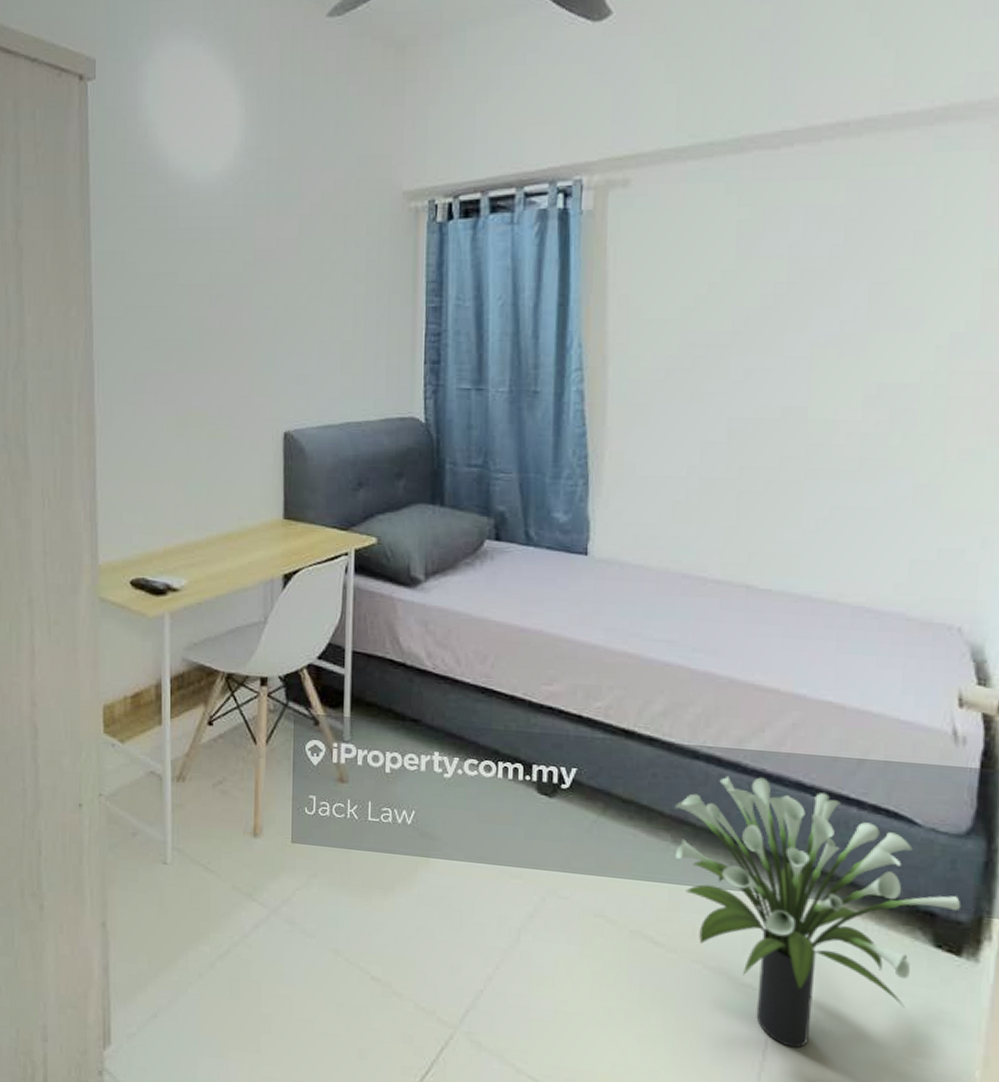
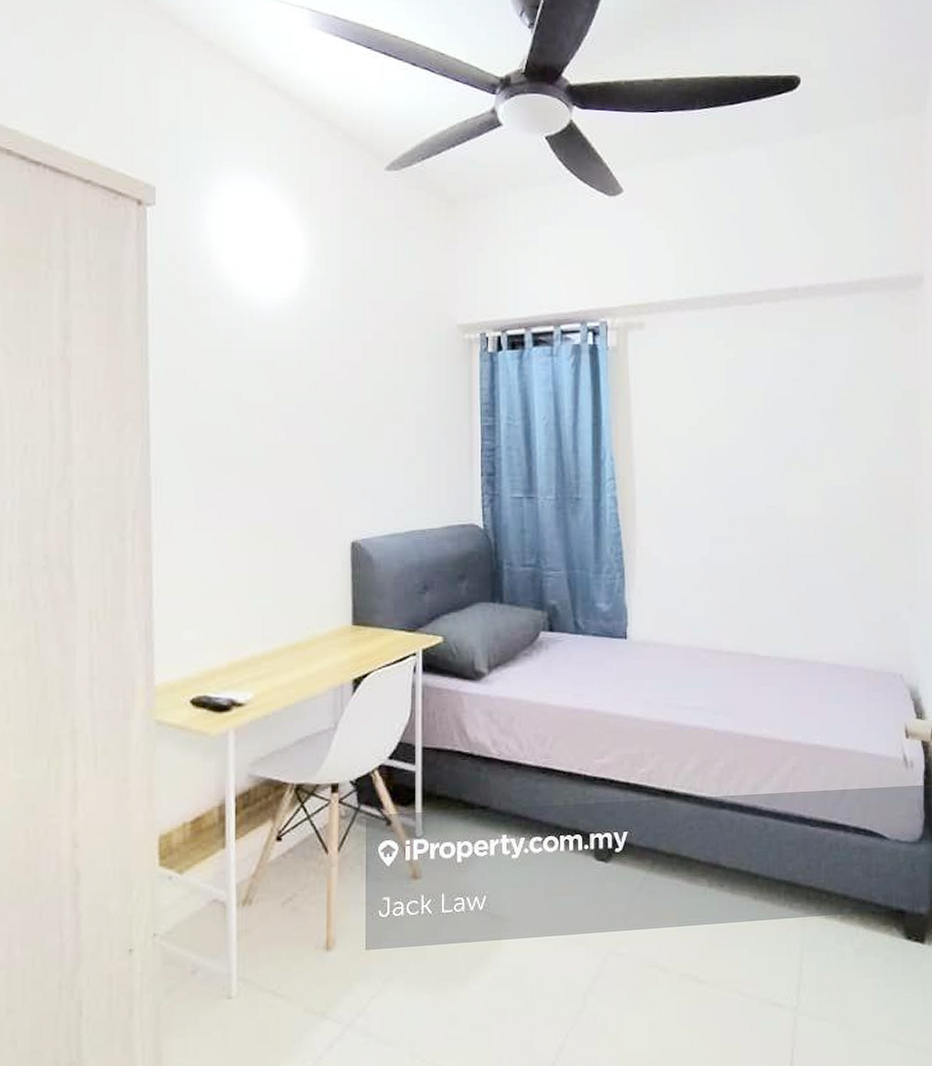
potted plant: present [675,776,962,1048] -> none [709,816,921,1053]

